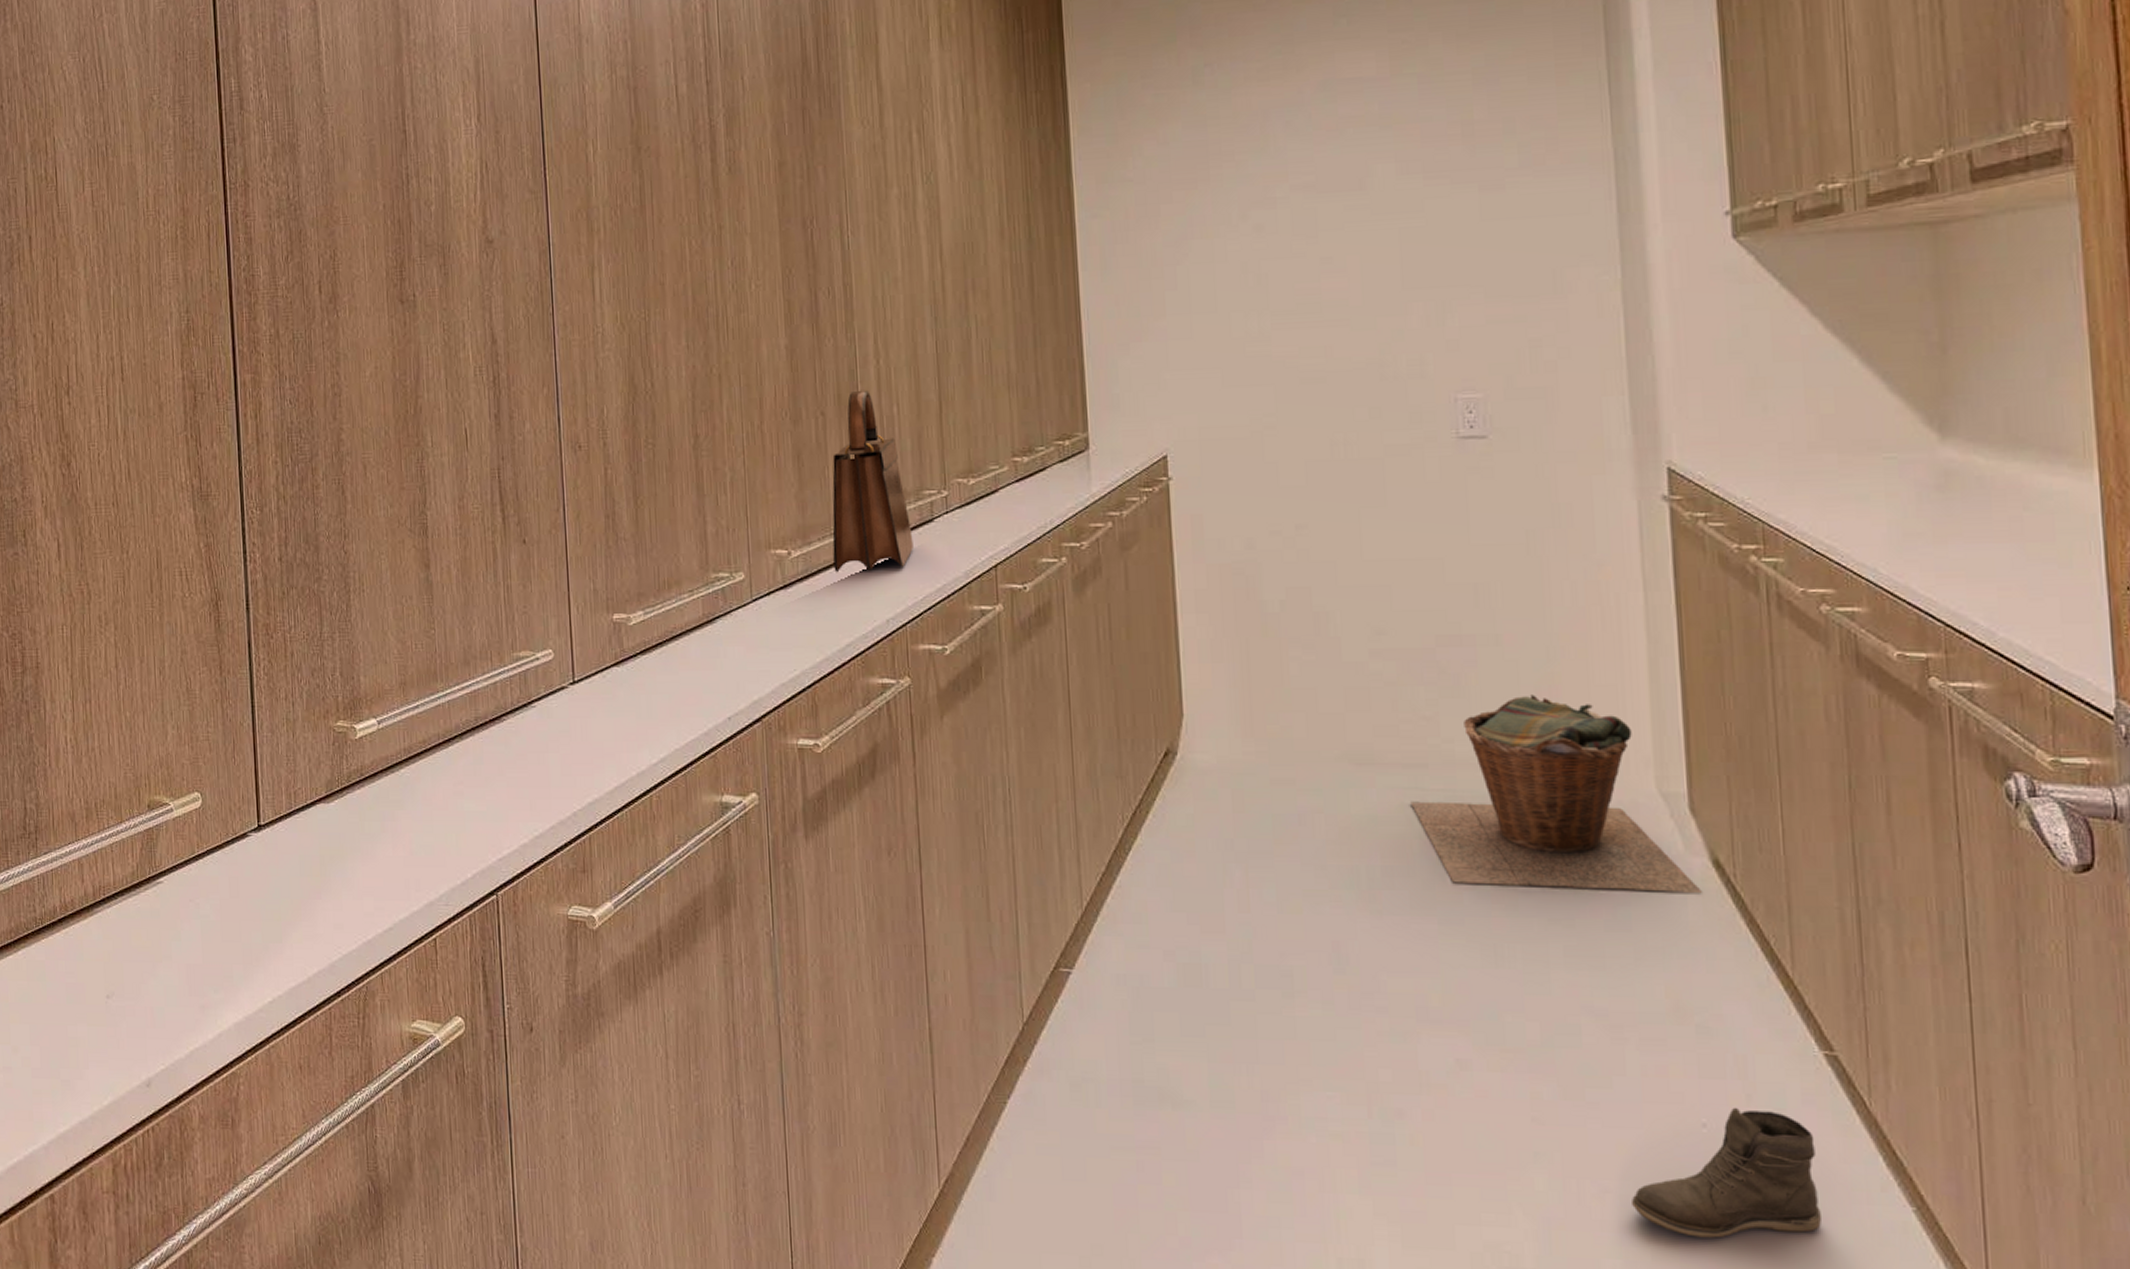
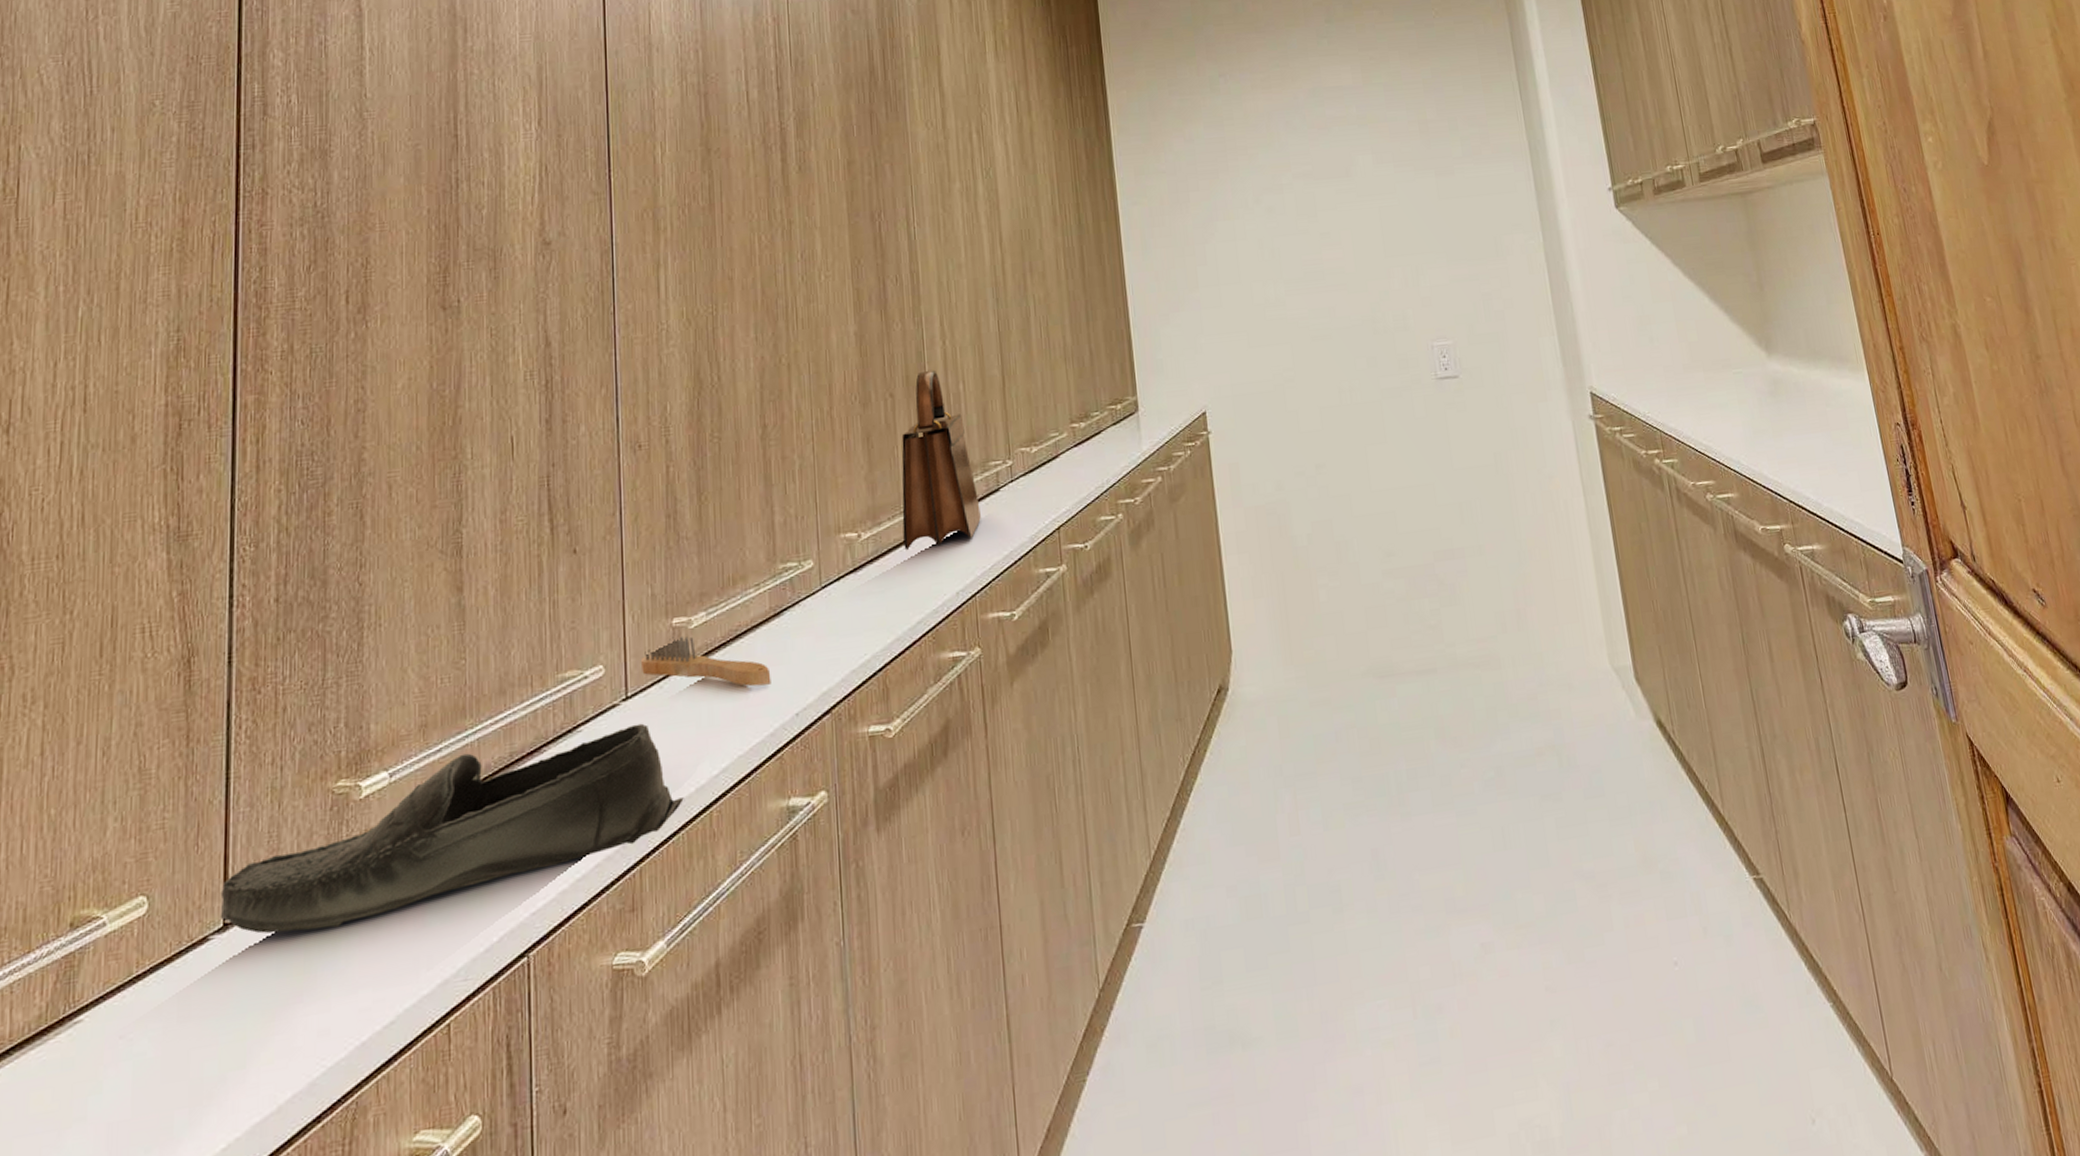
shoe: none [254,707,627,843] -> present [220,723,684,934]
wire brush: none [585,631,705,687] -> present [640,635,771,687]
laundry basket: present [1410,695,1703,894] -> none [1425,595,1653,776]
boot: present [1632,1107,1821,1239] -> none [1629,938,1770,1072]

